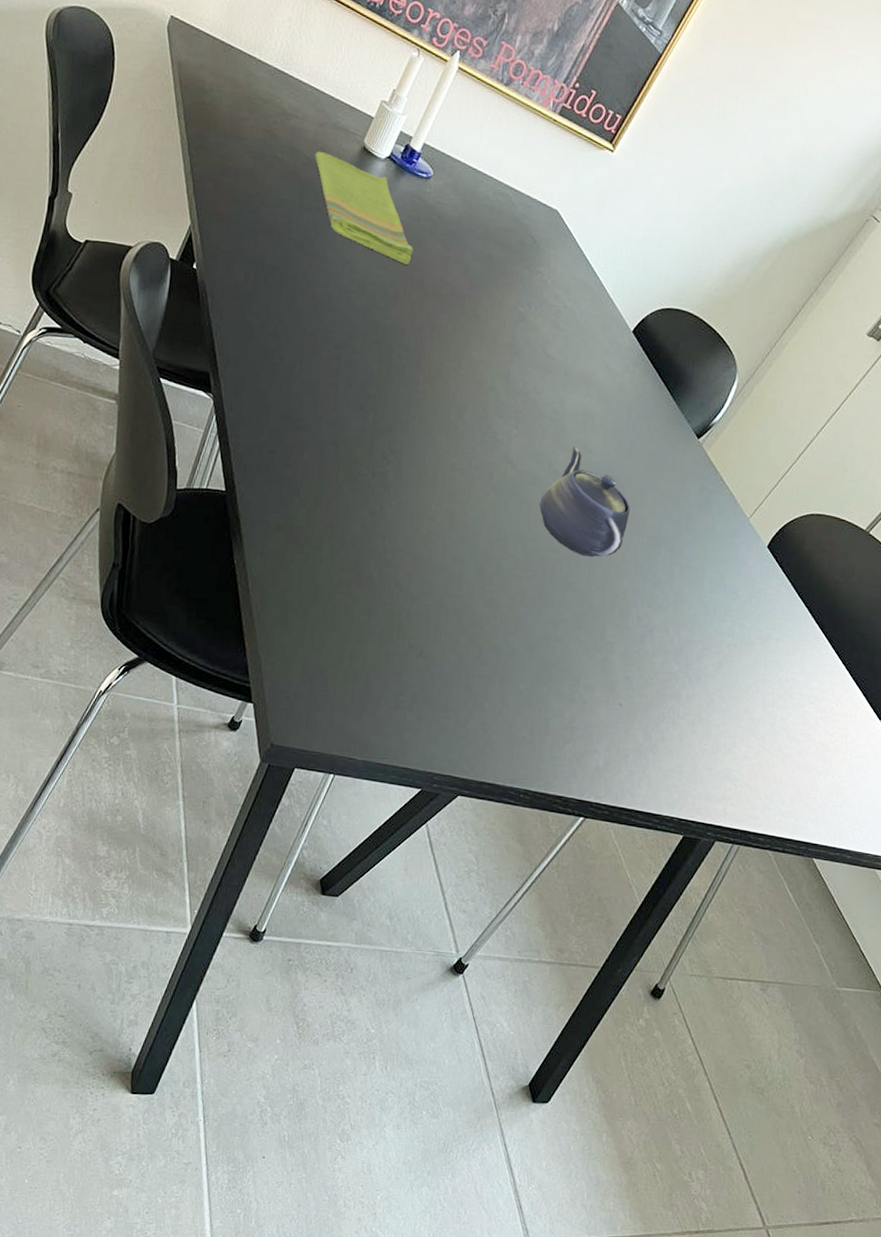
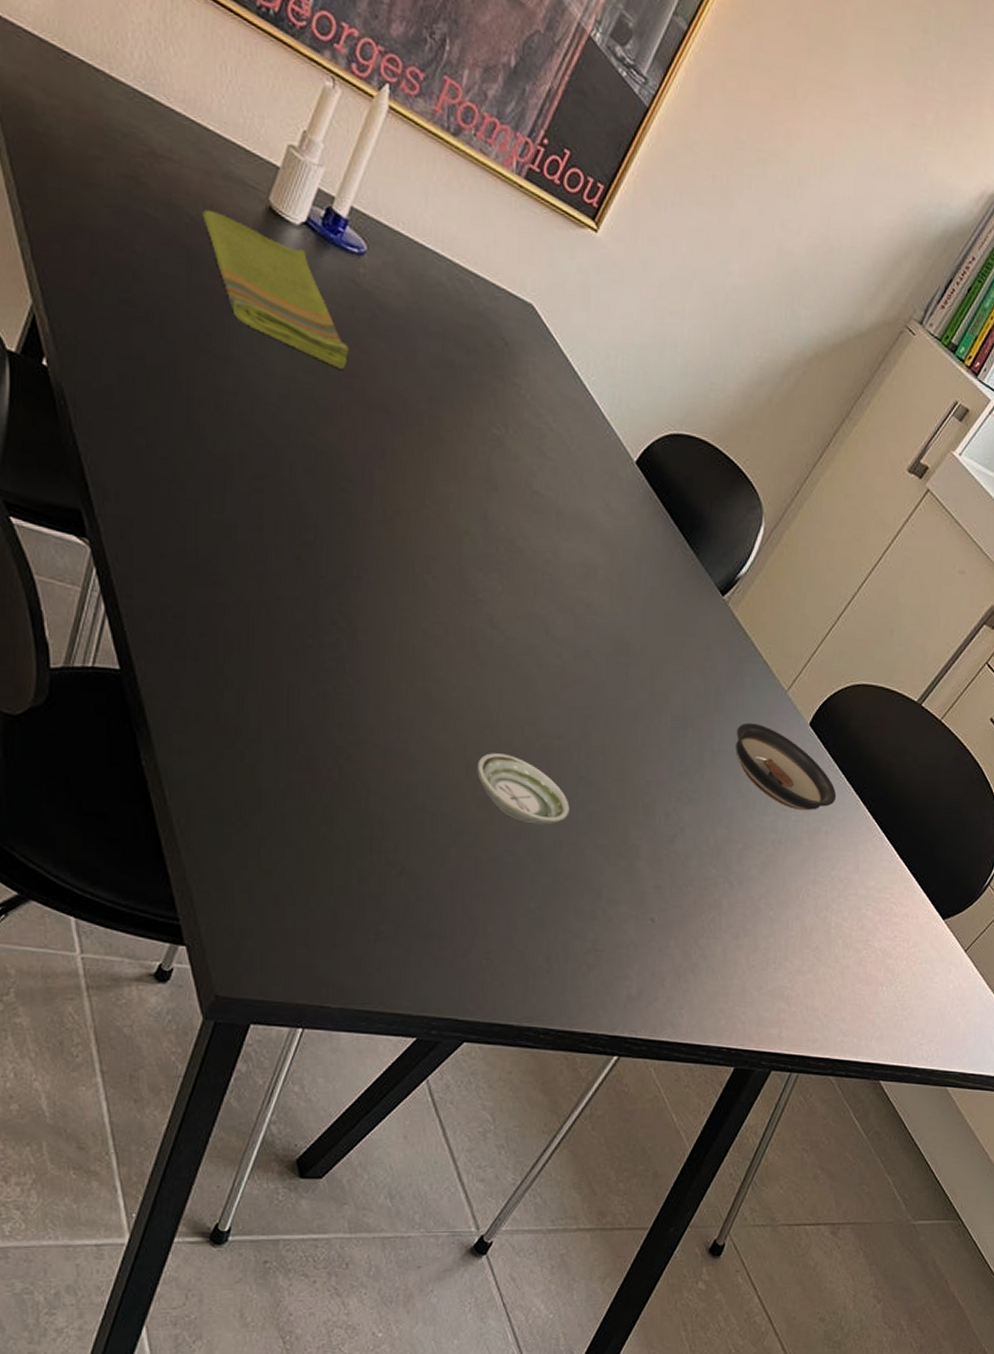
saucer: none [486,562,559,622] -> present [477,753,570,825]
teapot: present [539,445,630,557] -> none [536,605,647,743]
saucer: none [701,544,788,620] -> present [736,723,837,811]

